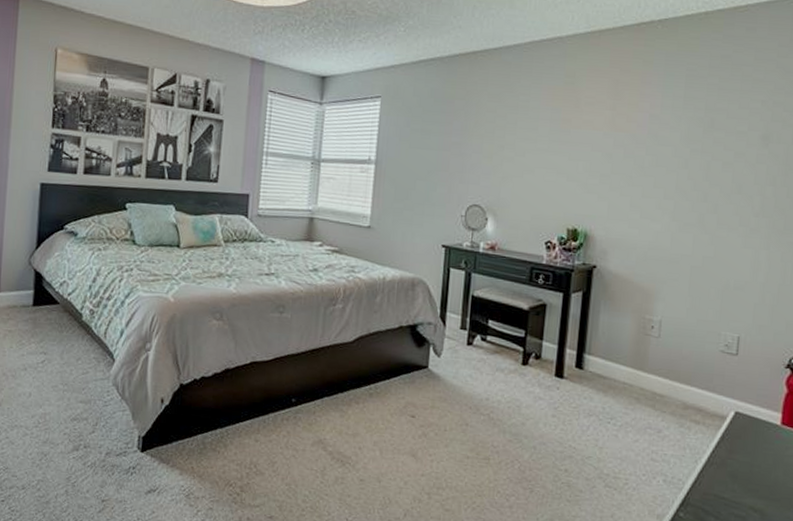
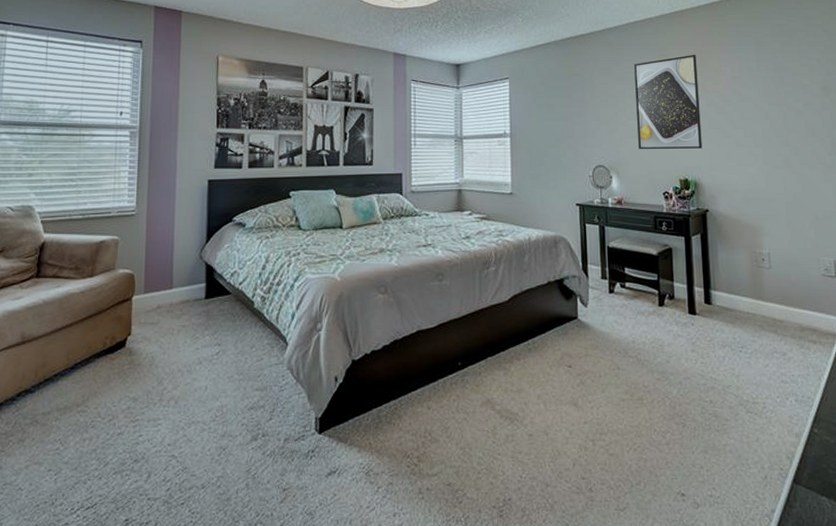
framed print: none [524,84,610,196] -> present [634,54,703,150]

